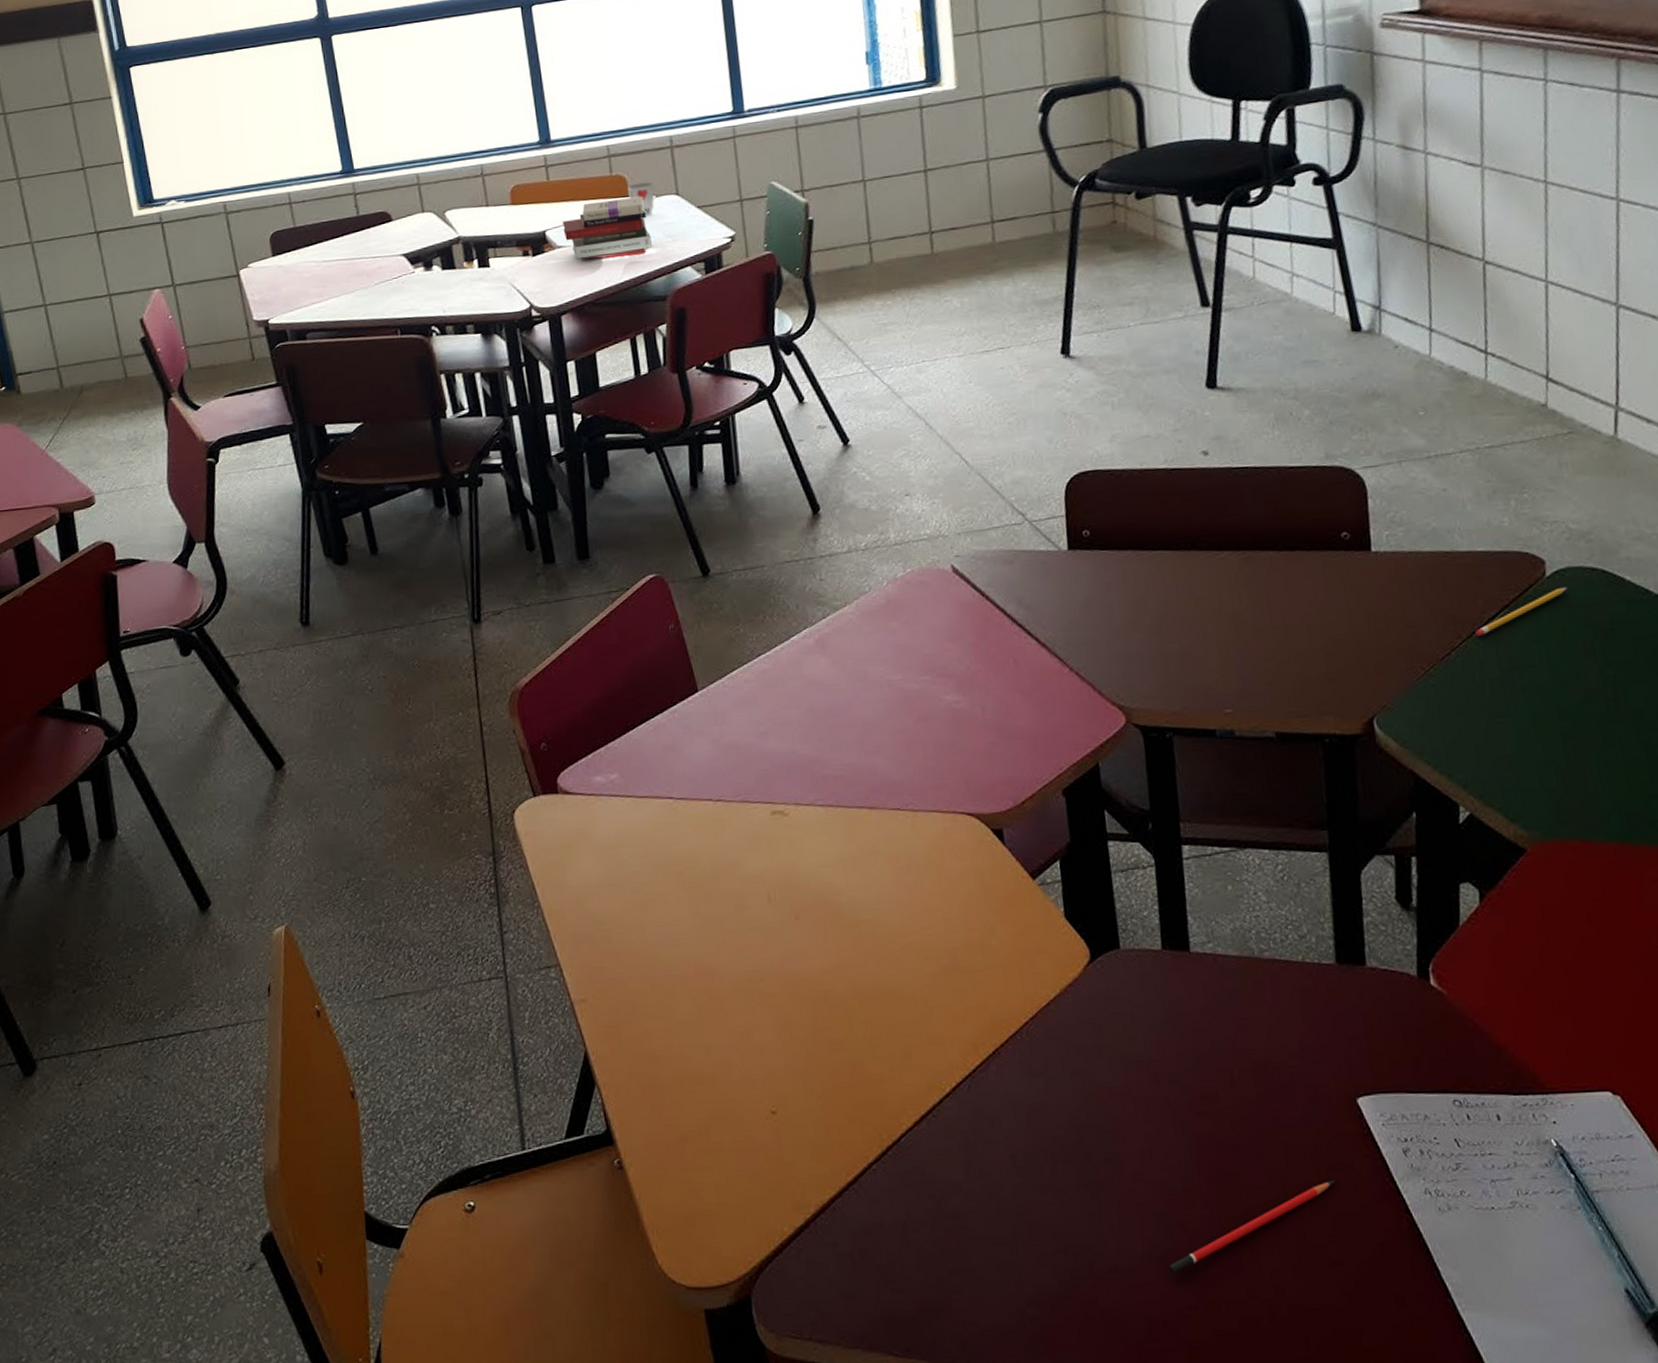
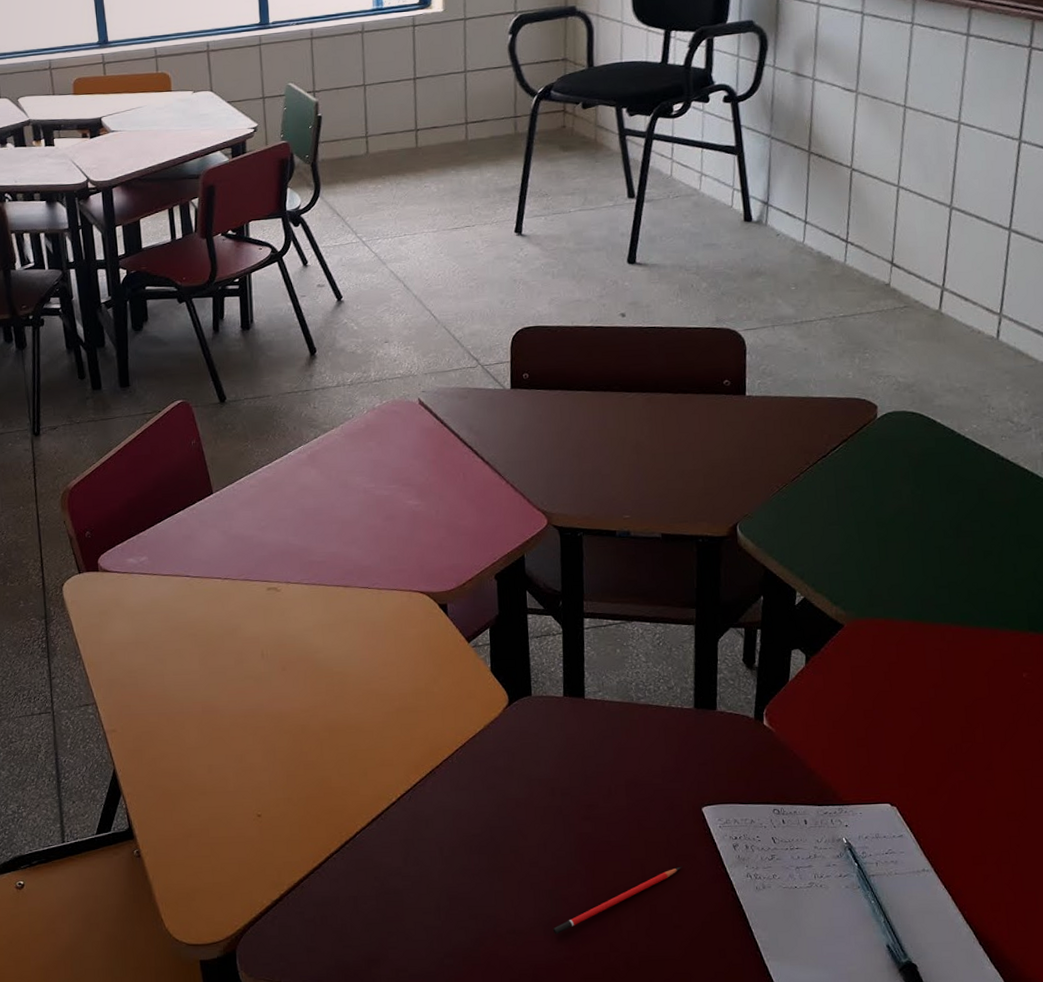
books: present [562,197,652,260] -> none [116,92,189,142]
cup: present [627,182,655,217] -> none [170,79,193,109]
pencil: present [1475,587,1568,637] -> none [820,426,892,463]

